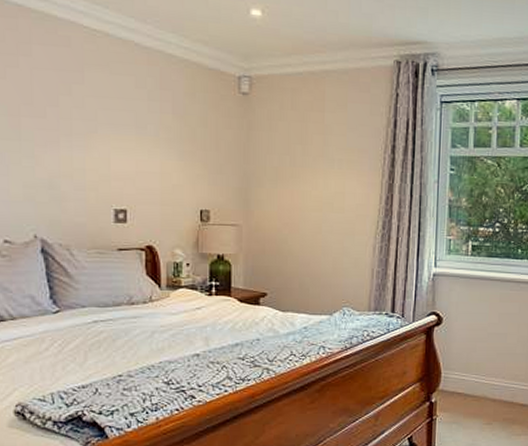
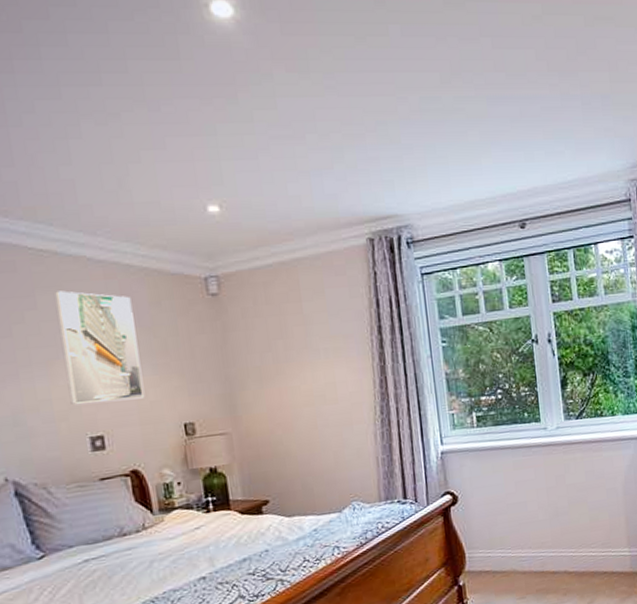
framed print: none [101,70,169,181] -> present [55,290,145,404]

